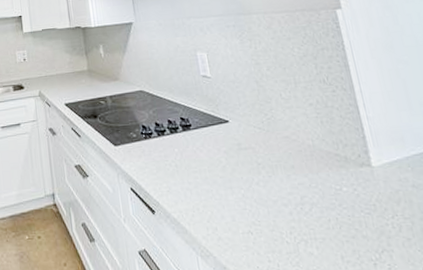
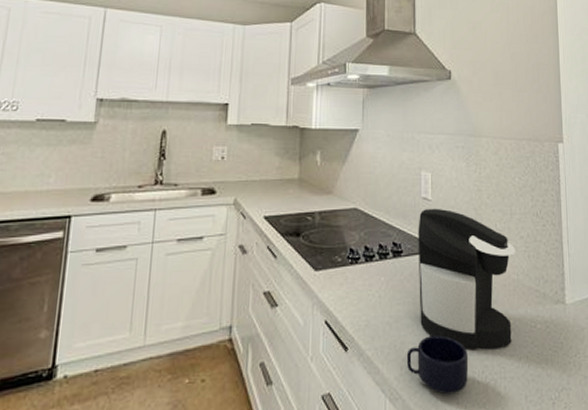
coffee maker: none [201,83,317,213] -> present [418,208,516,351]
mug: none [210,199,276,252] -> present [406,335,469,394]

